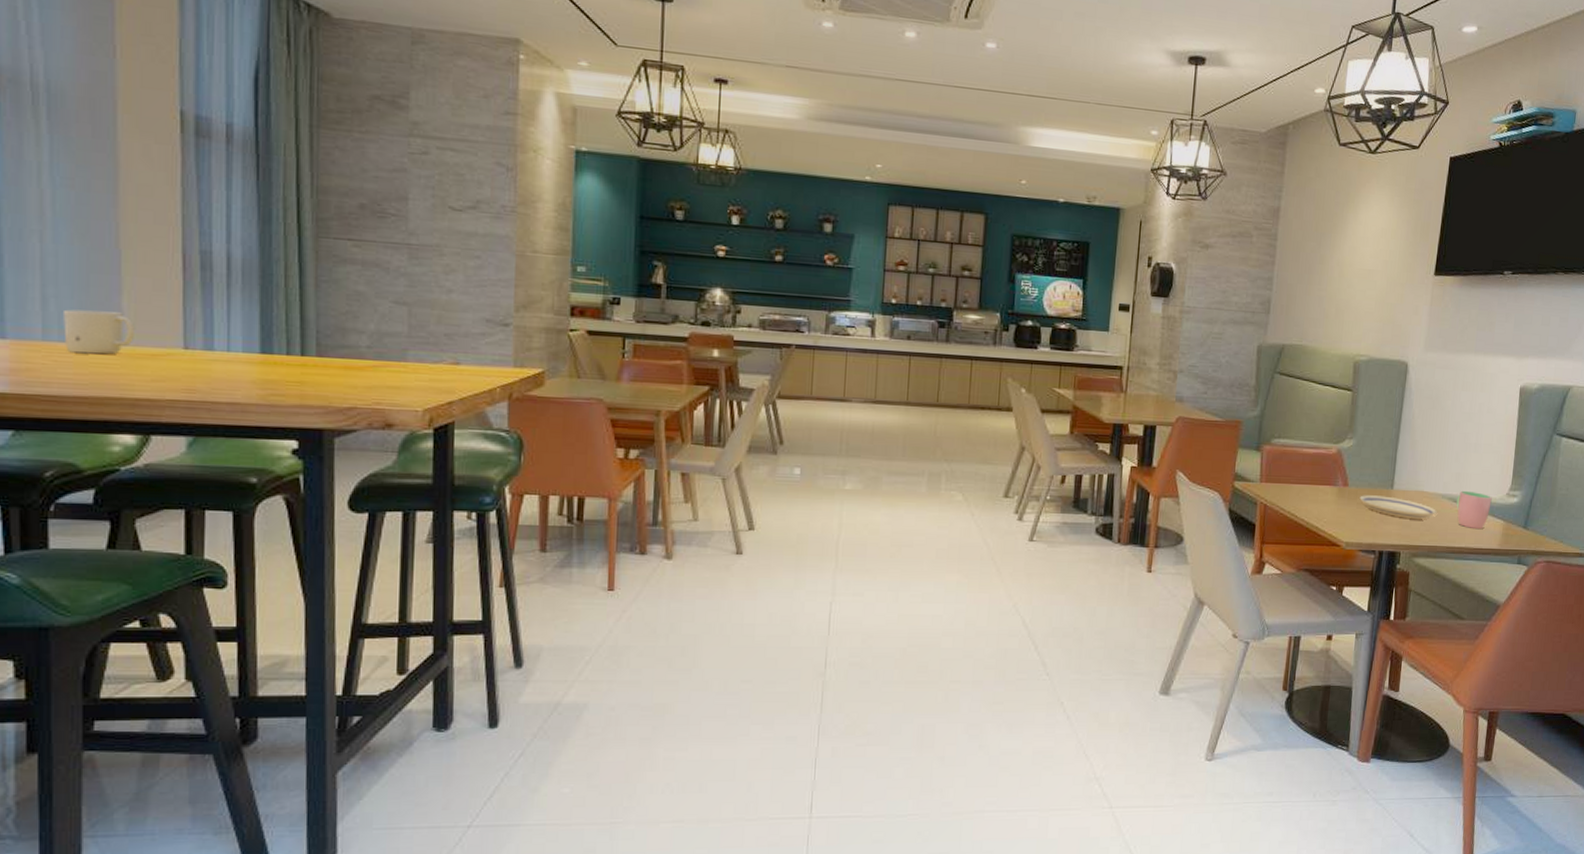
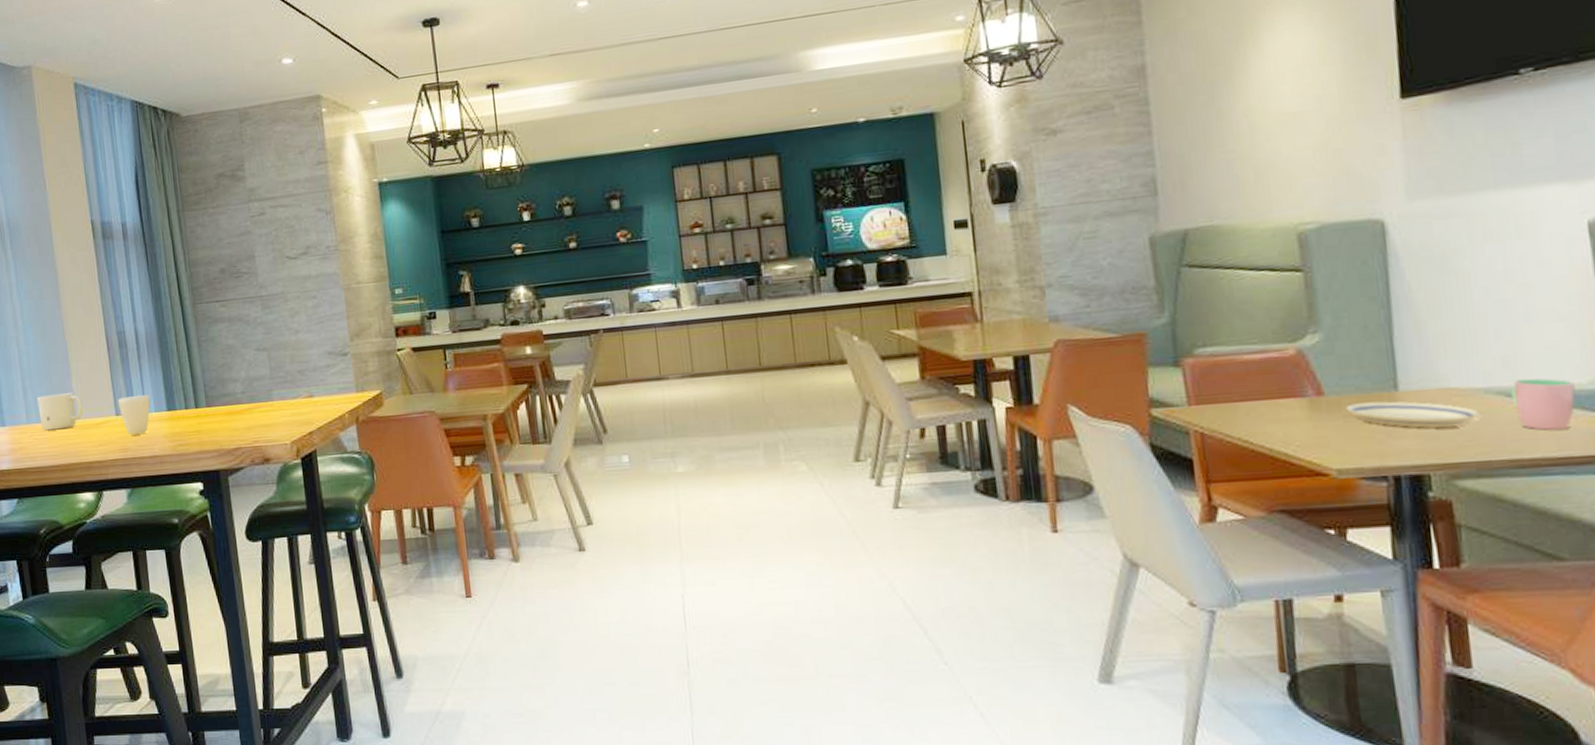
cup: none [189,328,237,376] -> present [118,394,150,436]

